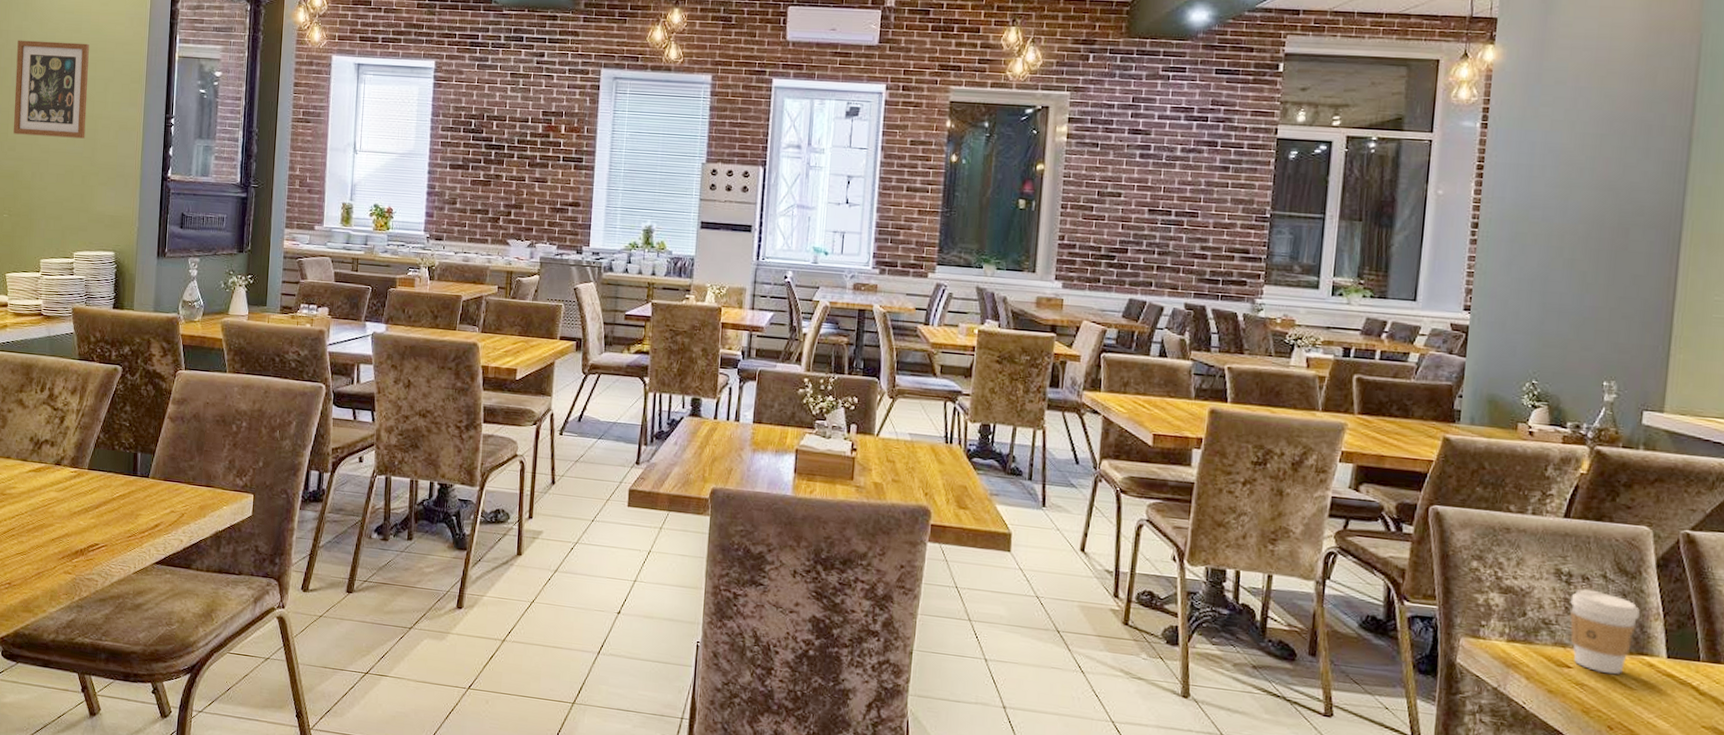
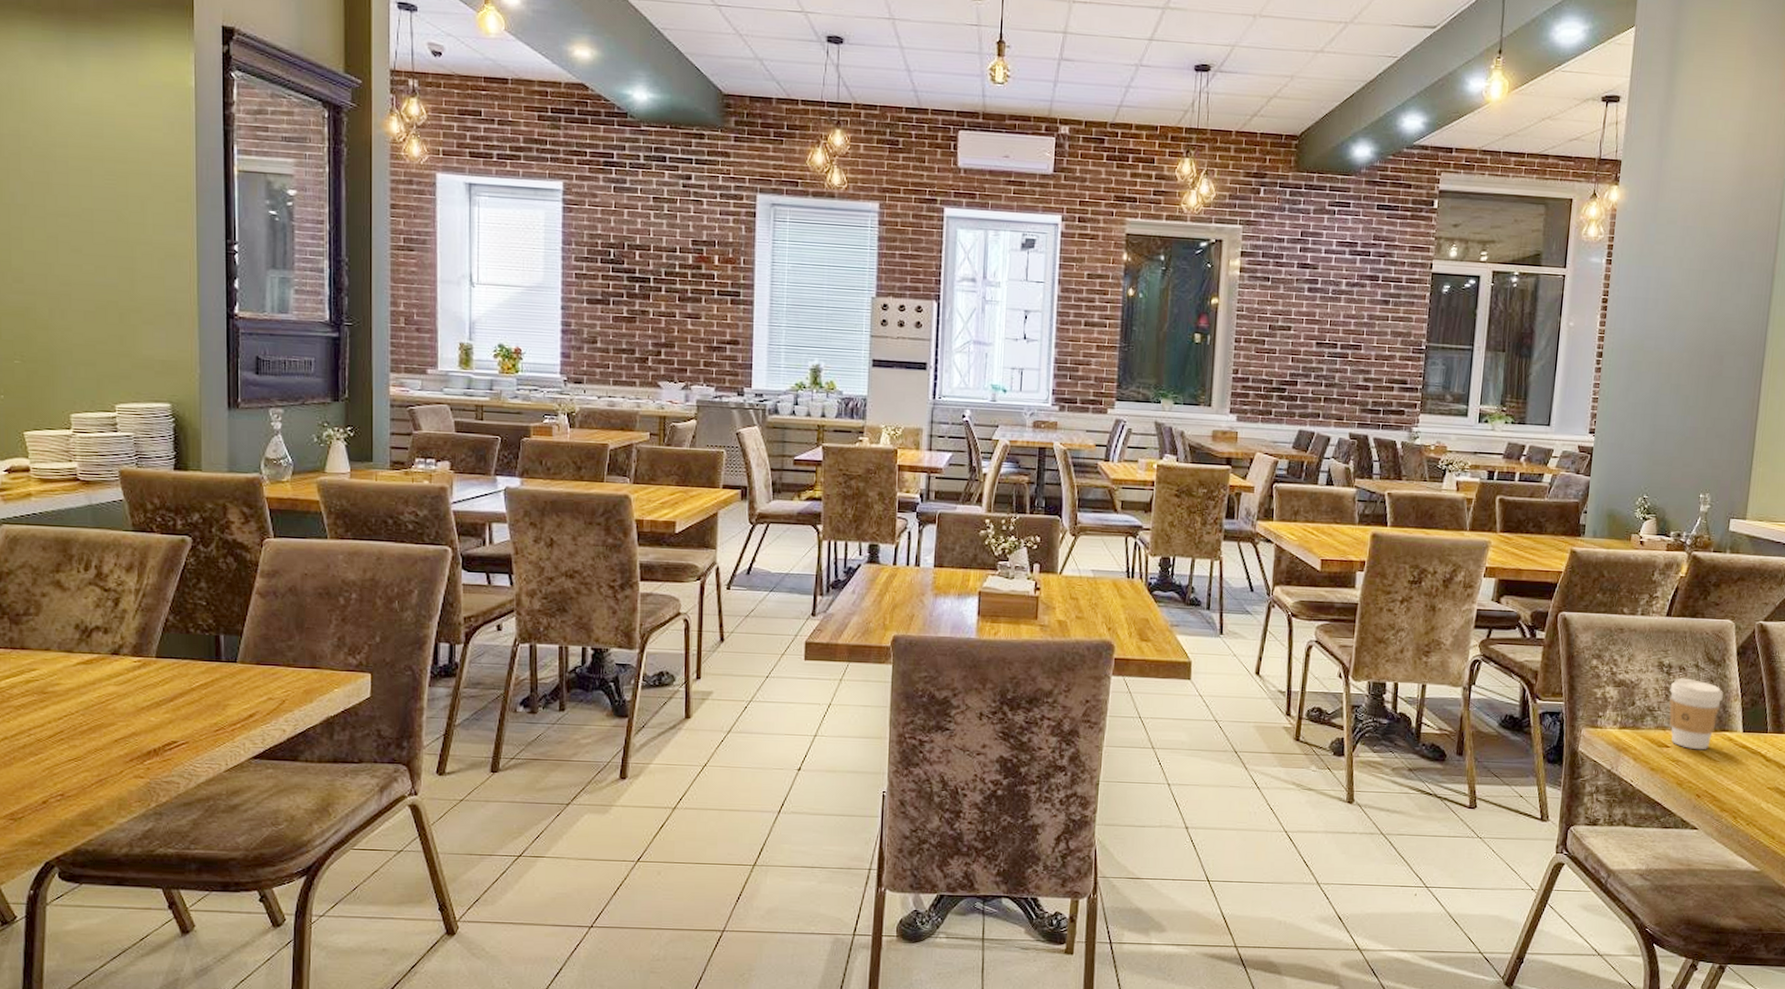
picture frame: present [13,40,89,139] -> none [15,145,119,268]

